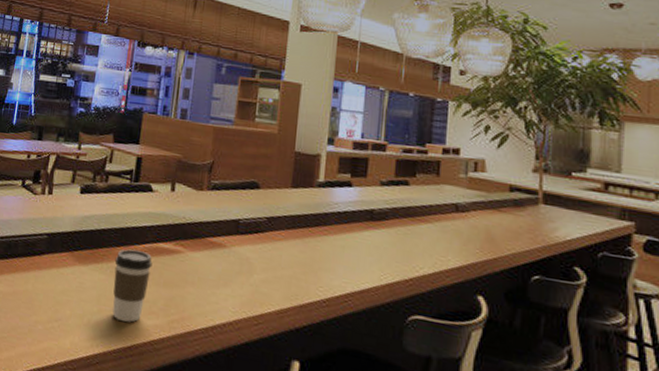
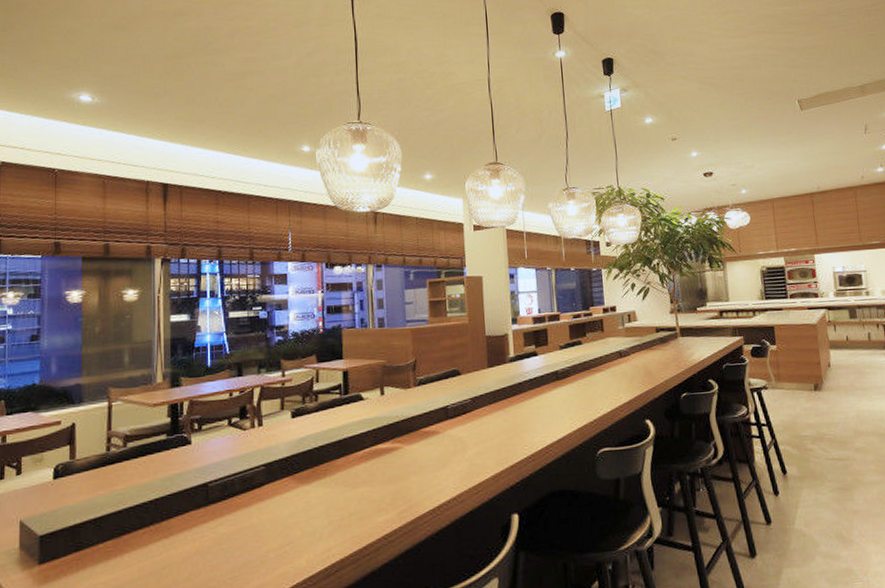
coffee cup: present [112,249,153,323] -> none [337,456,375,526]

